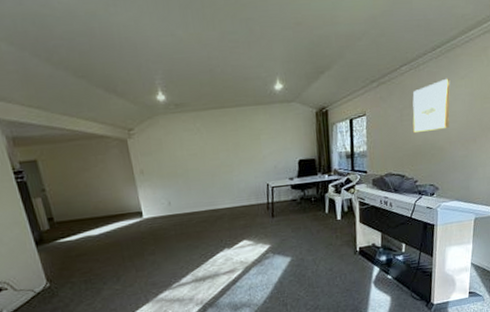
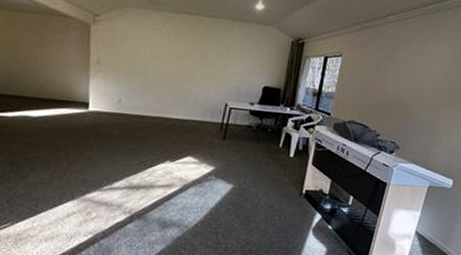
wall art: present [412,78,450,134] -> none [386,37,434,89]

